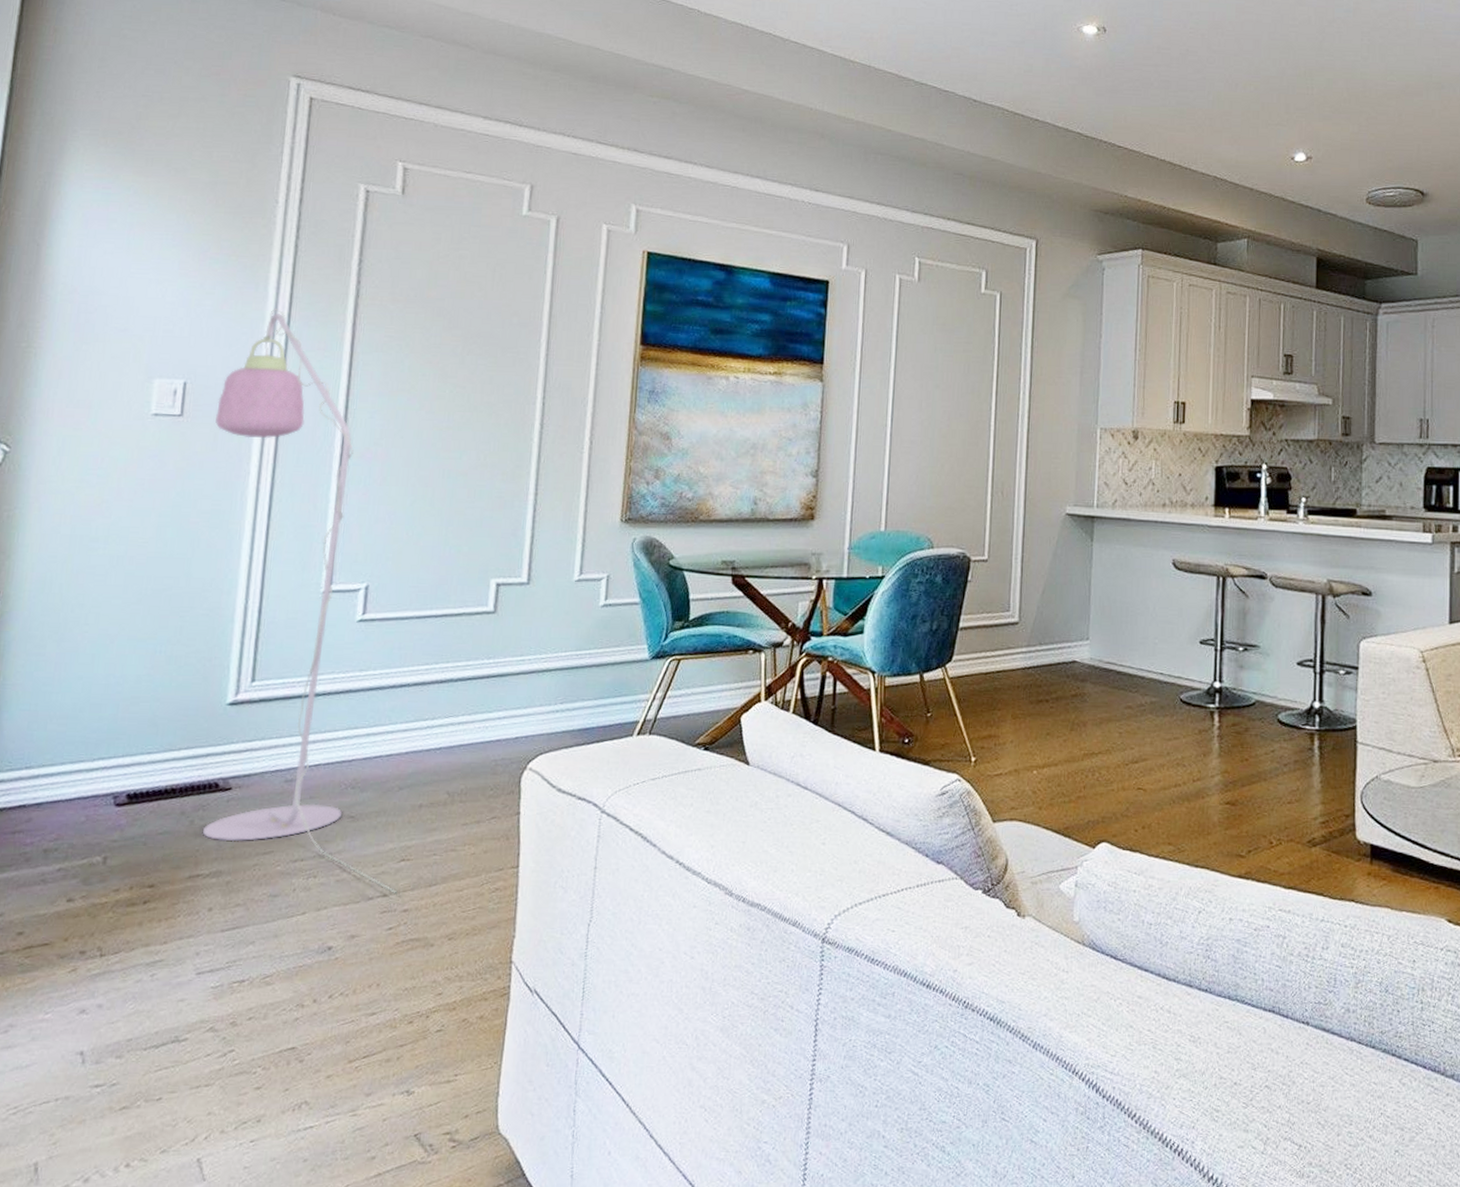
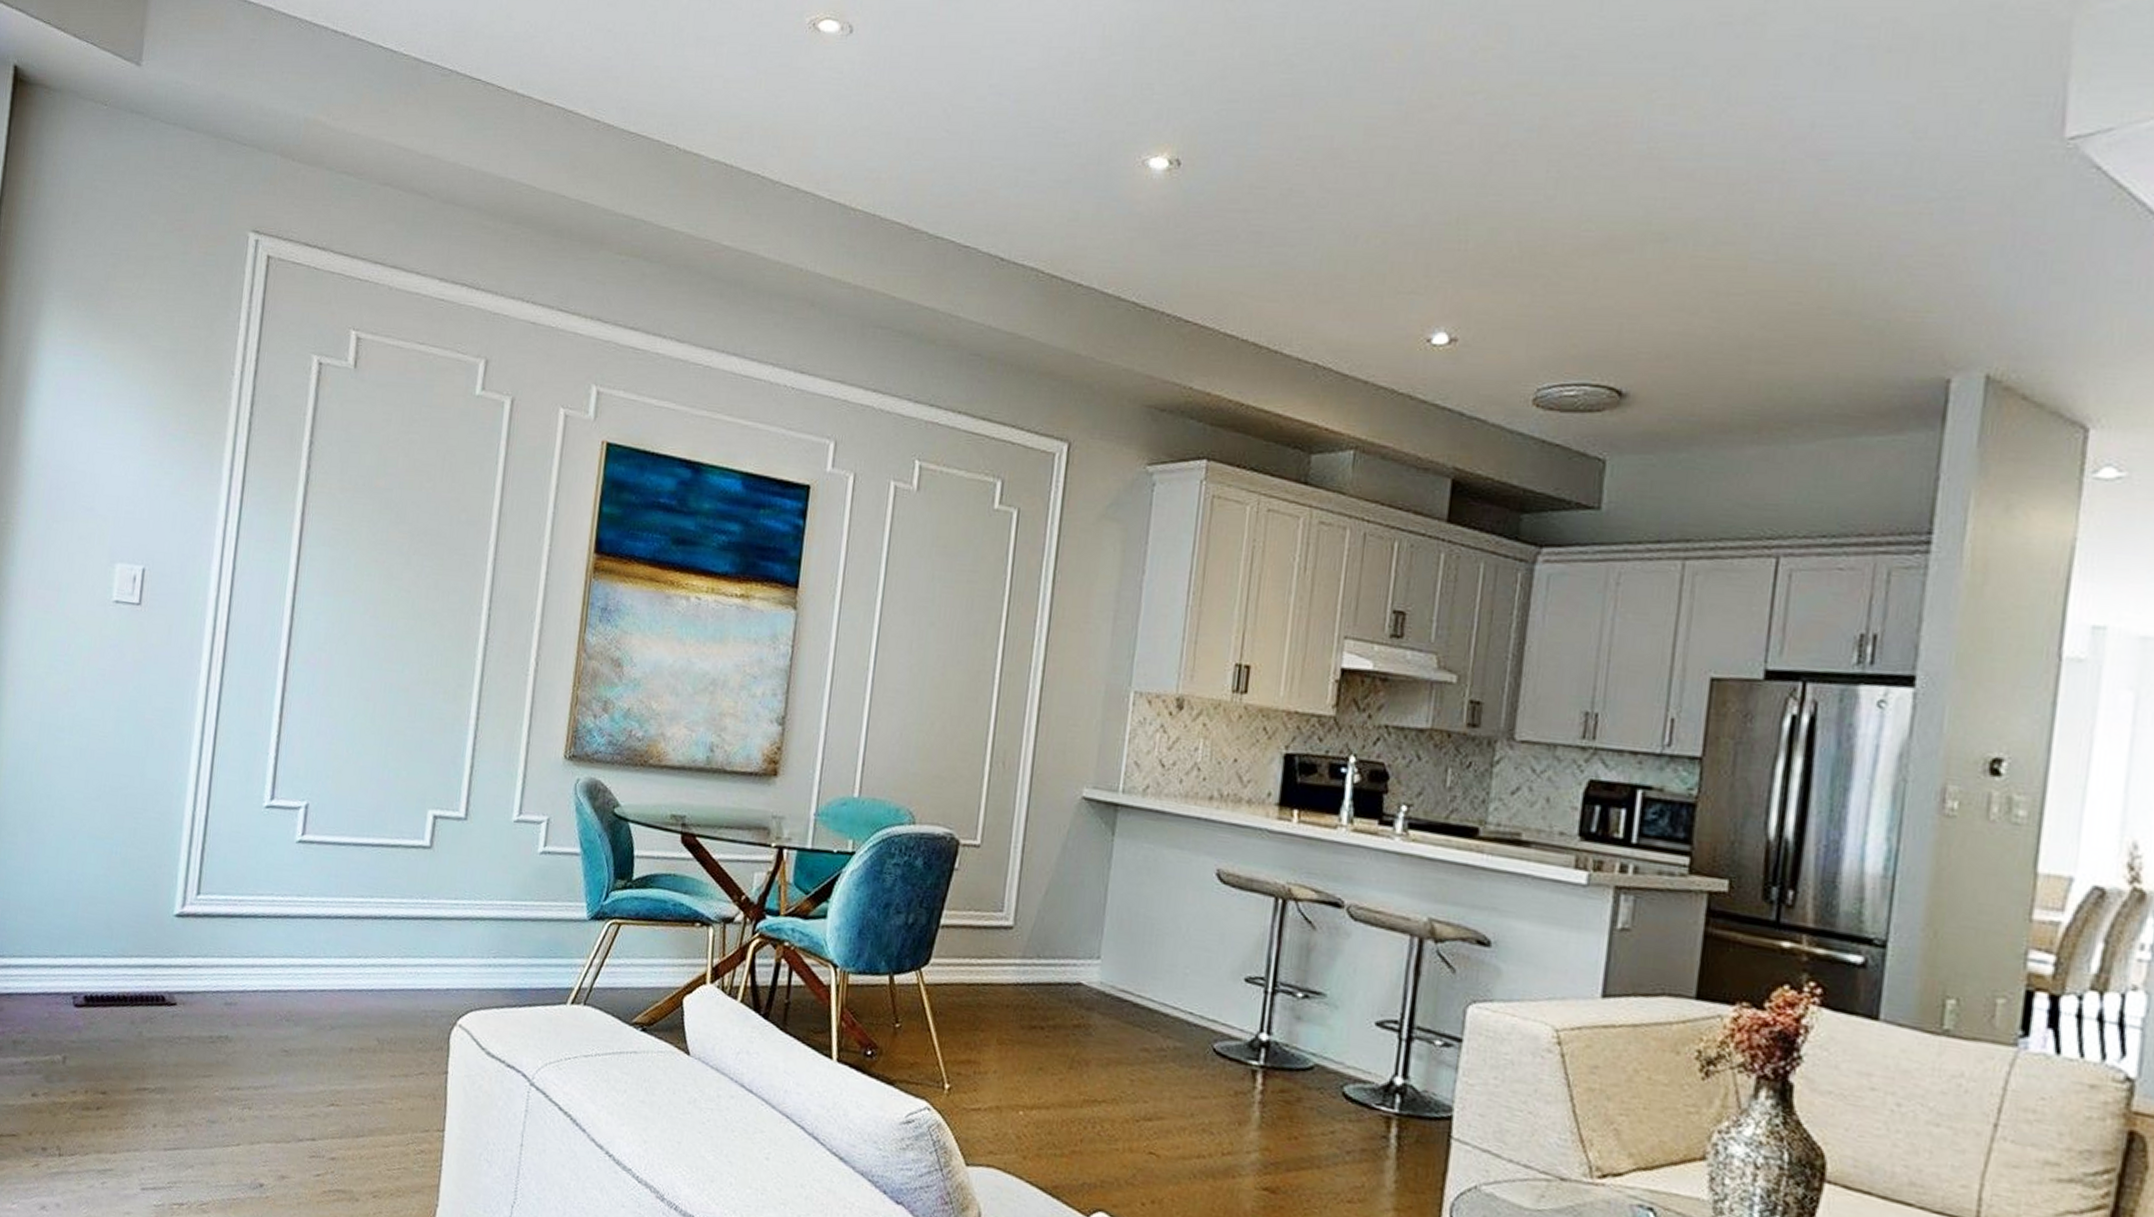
floor lamp: present [202,309,398,895] -> none [149,493,326,1140]

